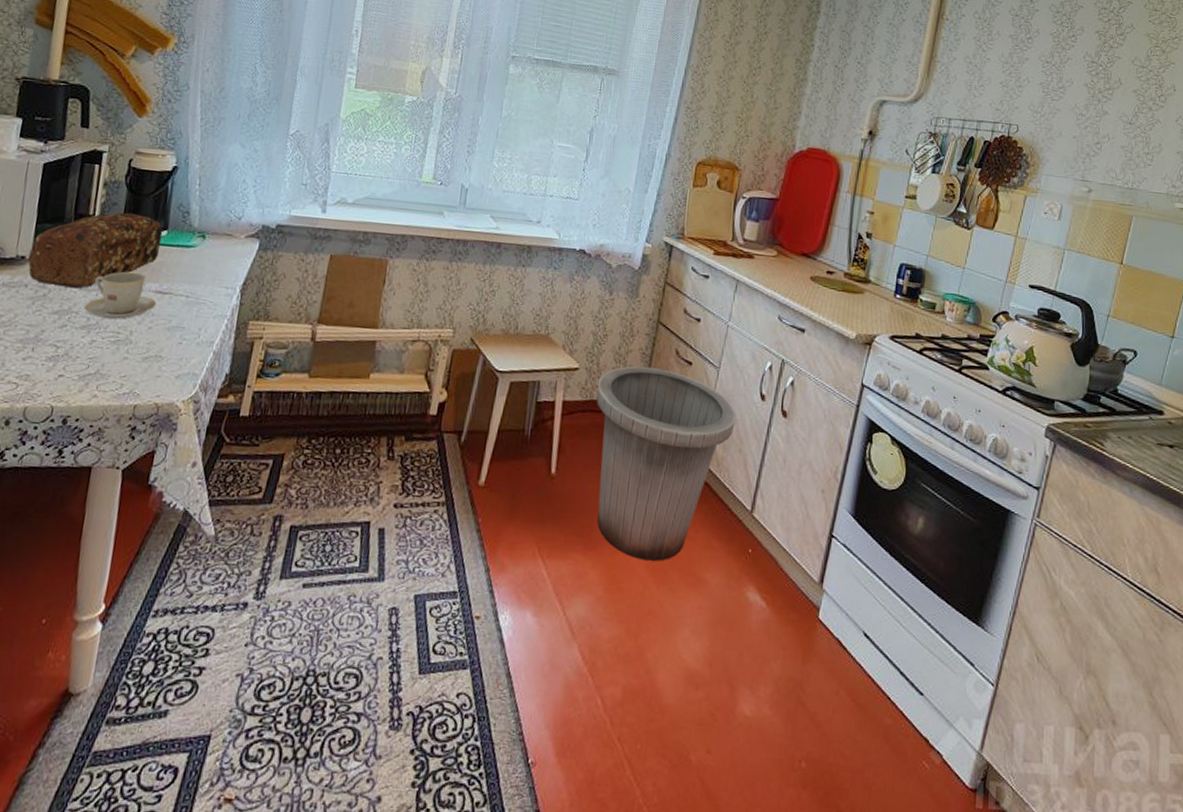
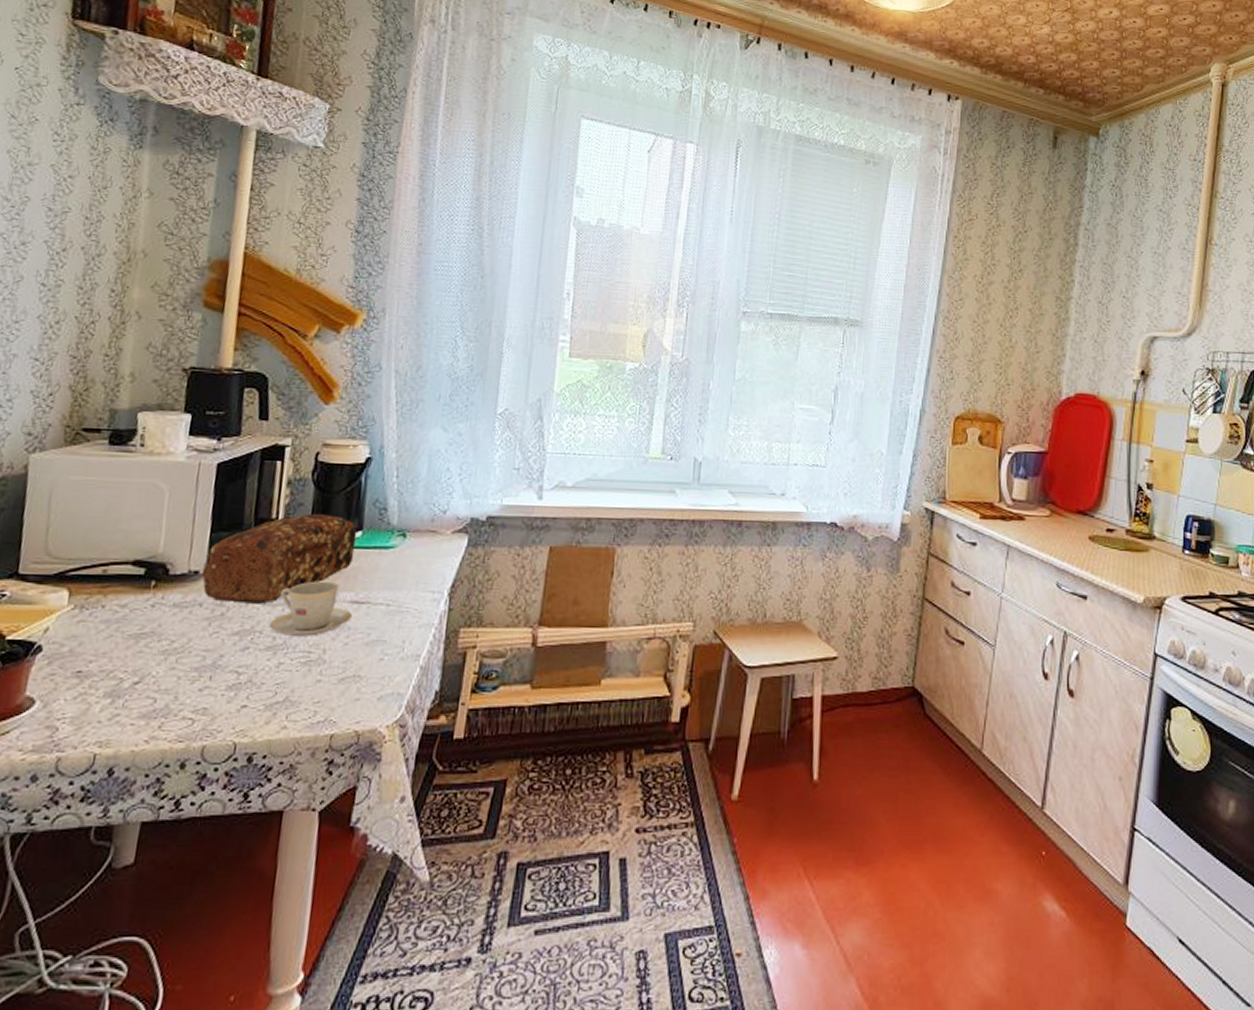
trash can: present [596,366,736,561] -> none [859,650,1017,873]

